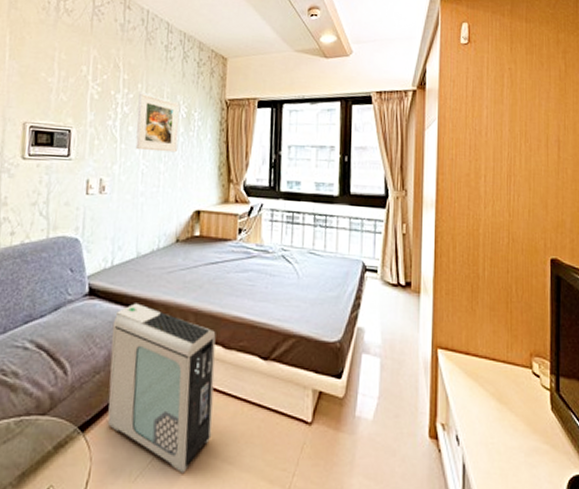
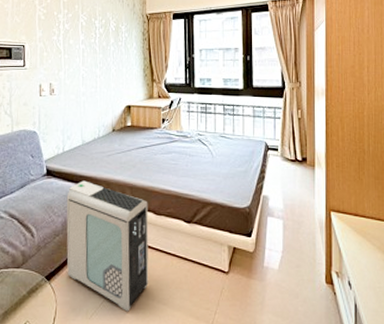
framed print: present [135,91,180,153] -> none [75,11,110,60]

